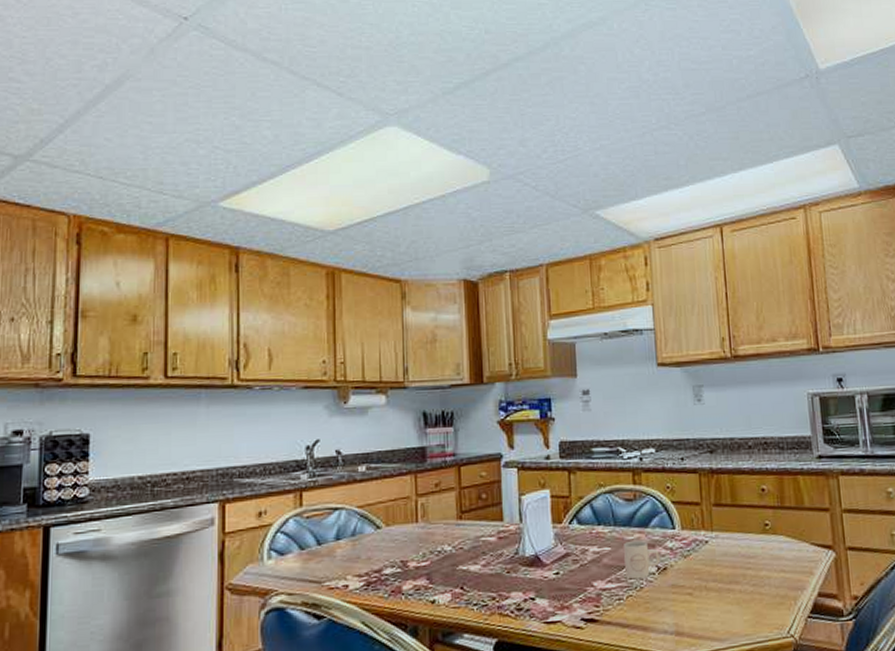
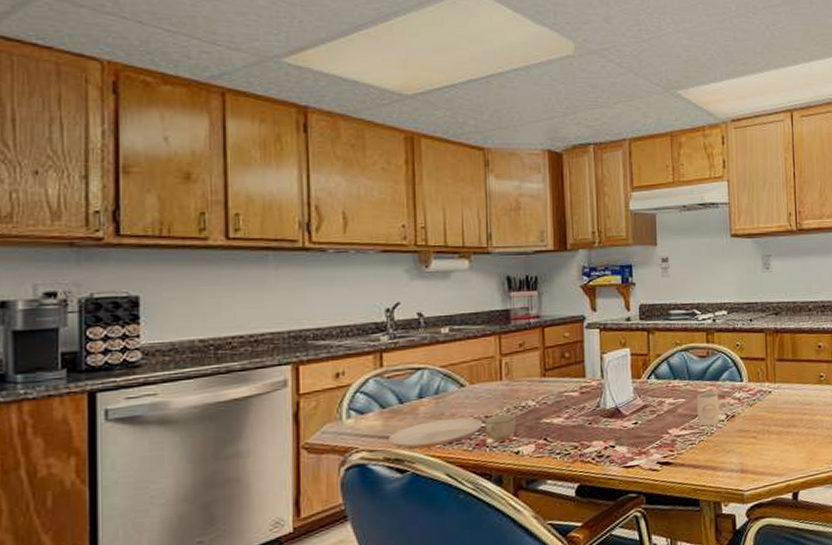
plate: none [306,562,399,594] -> present [388,418,483,449]
cup: none [400,559,432,590] -> present [484,414,517,442]

